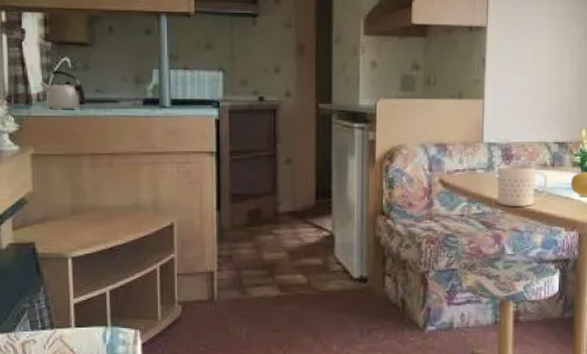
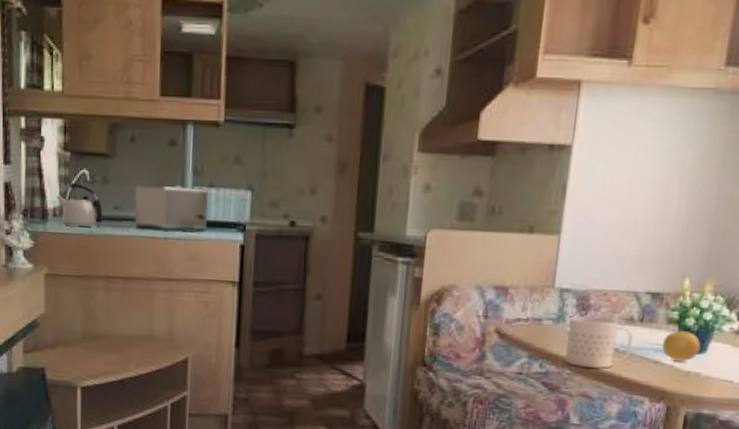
toaster: none [115,69,185,112] -> present [134,185,209,234]

